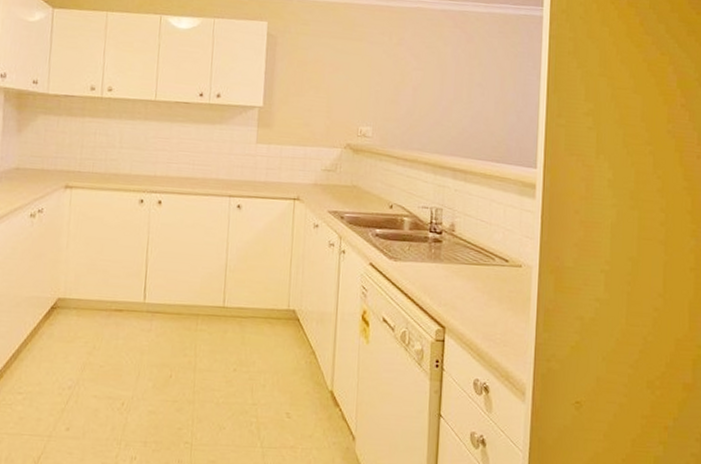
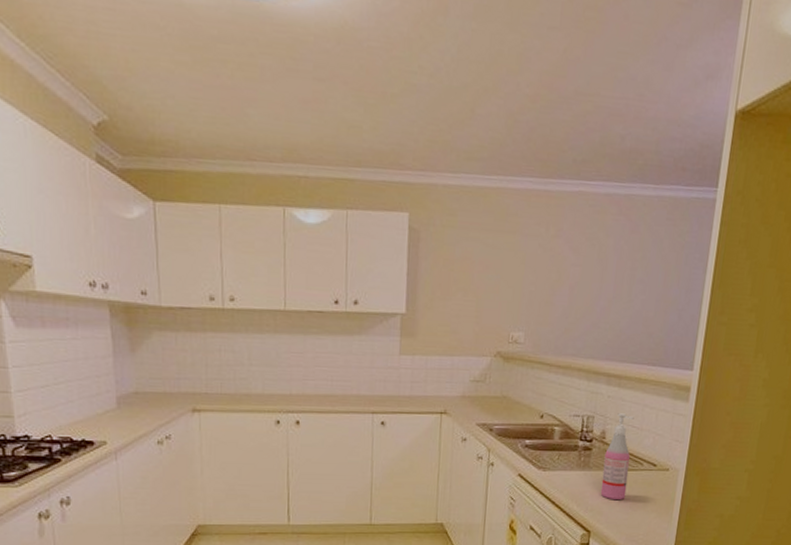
soap dispenser: none [453,207,482,296] -> present [600,413,634,501]

